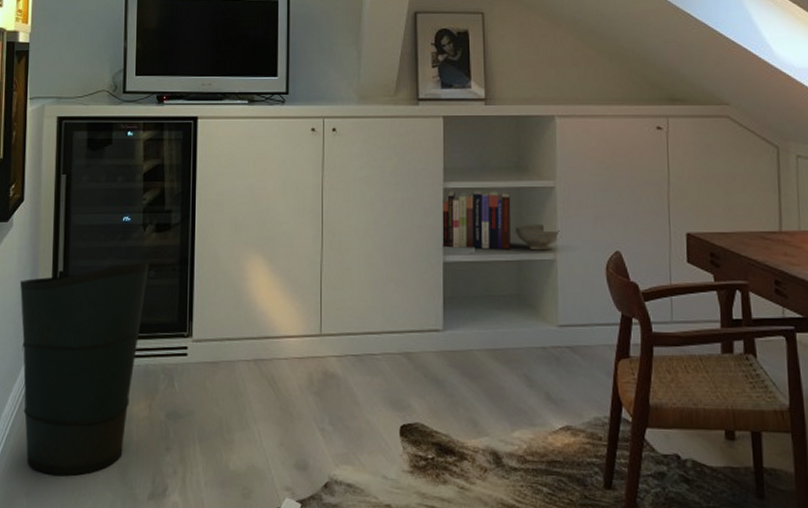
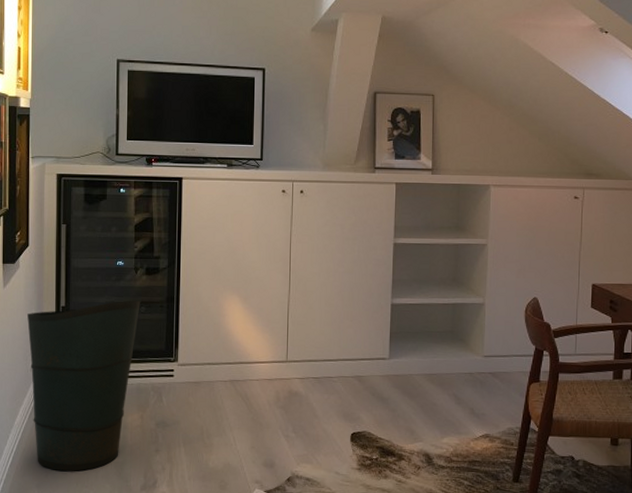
books: present [442,189,511,250] -> none [391,244,450,295]
decorative bowl: present [514,224,563,251] -> none [452,274,491,296]

